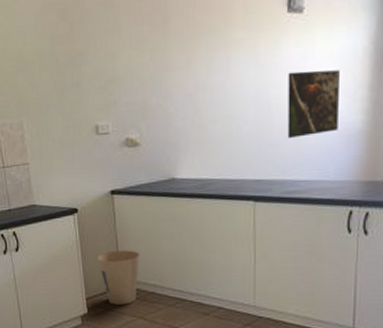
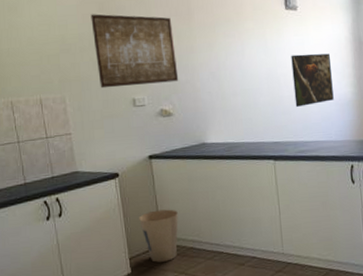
wall art: none [51,23,149,113] -> present [90,14,179,89]

